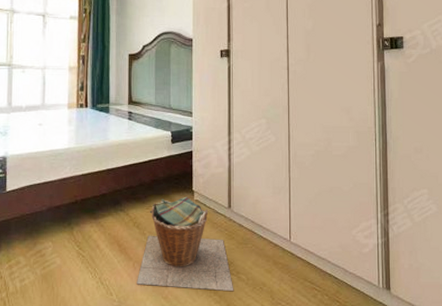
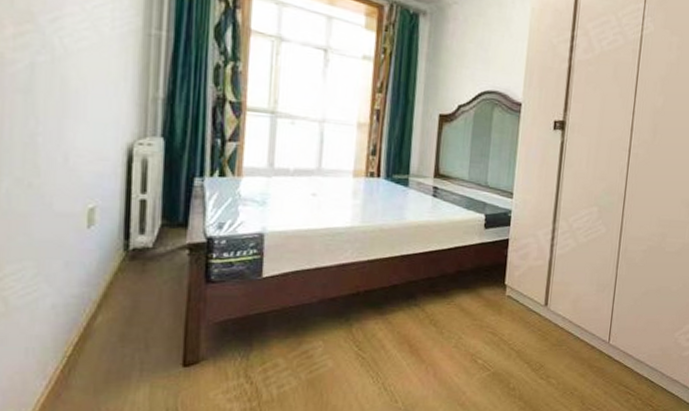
laundry basket: present [137,196,234,291] -> none [428,291,542,396]

